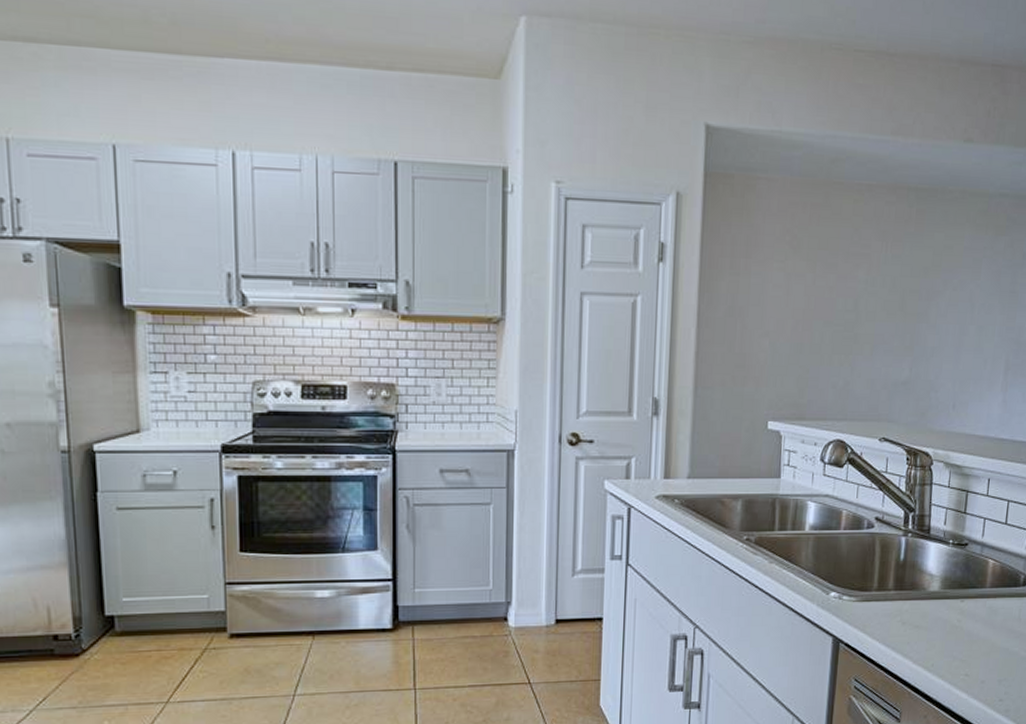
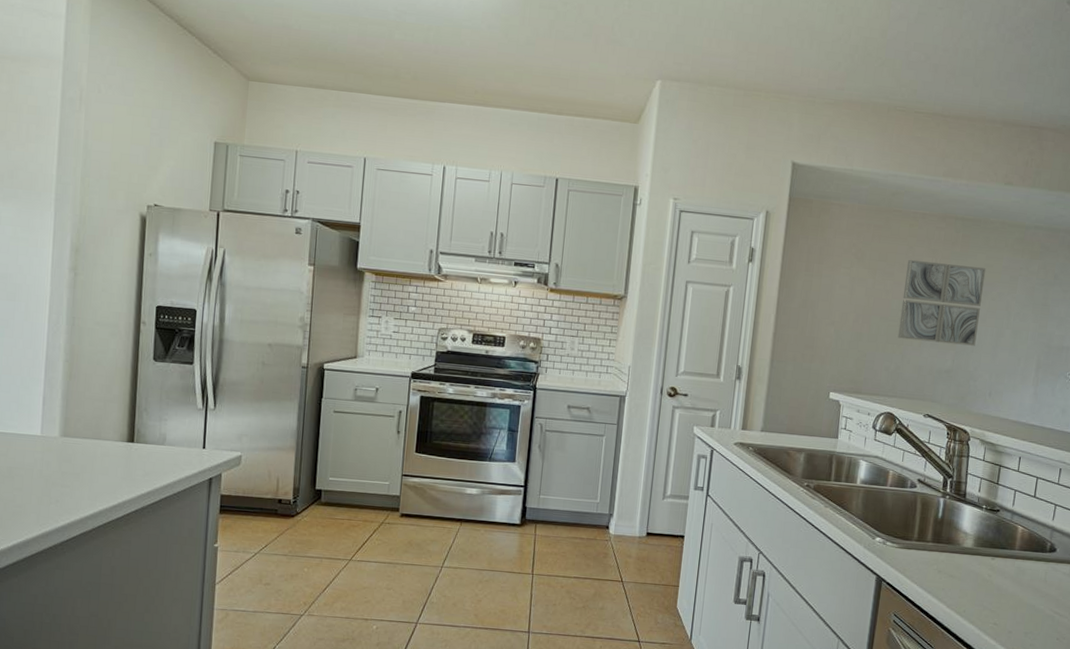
wall art: none [845,245,946,349] -> present [897,259,987,346]

